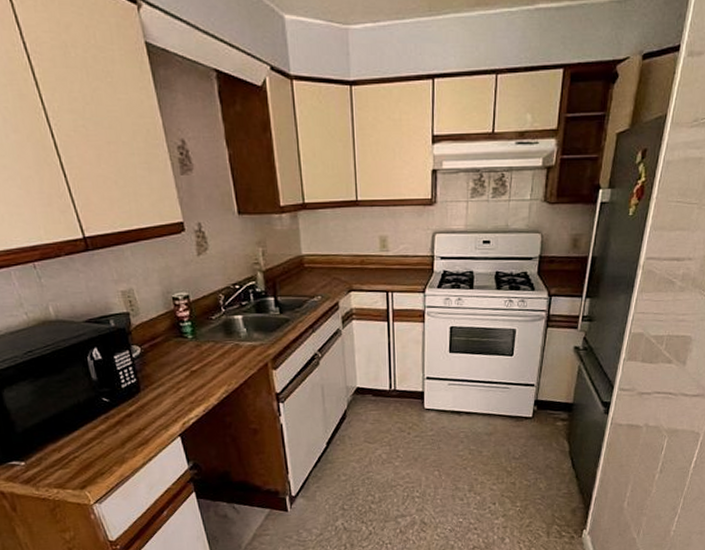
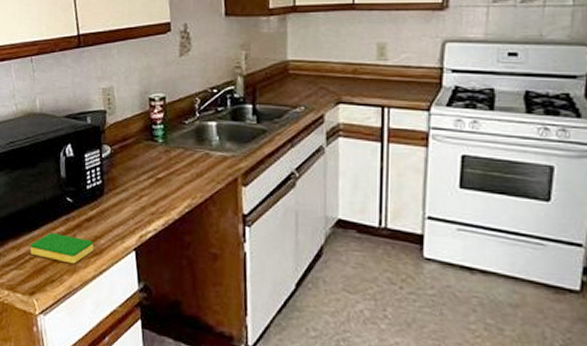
dish sponge: none [71,431,140,456] -> present [29,232,94,264]

